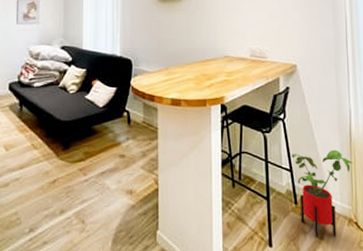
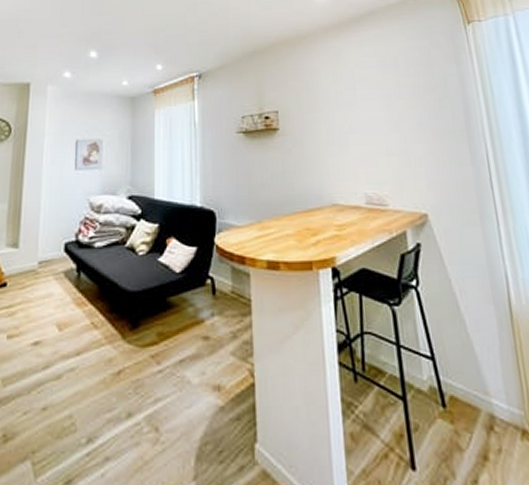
house plant: present [291,150,353,237] -> none [431,329,518,457]

